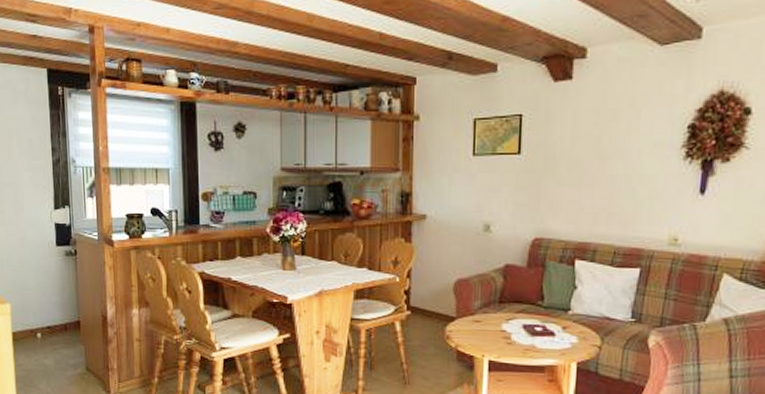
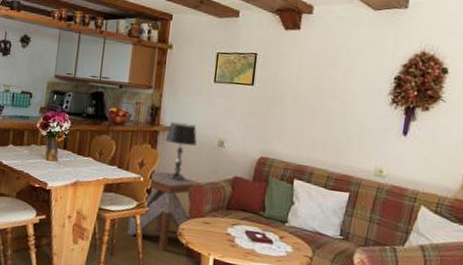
side table: none [387,267,469,359] -> present [127,171,202,252]
table lamp: none [421,207,458,277] -> present [165,121,197,181]

